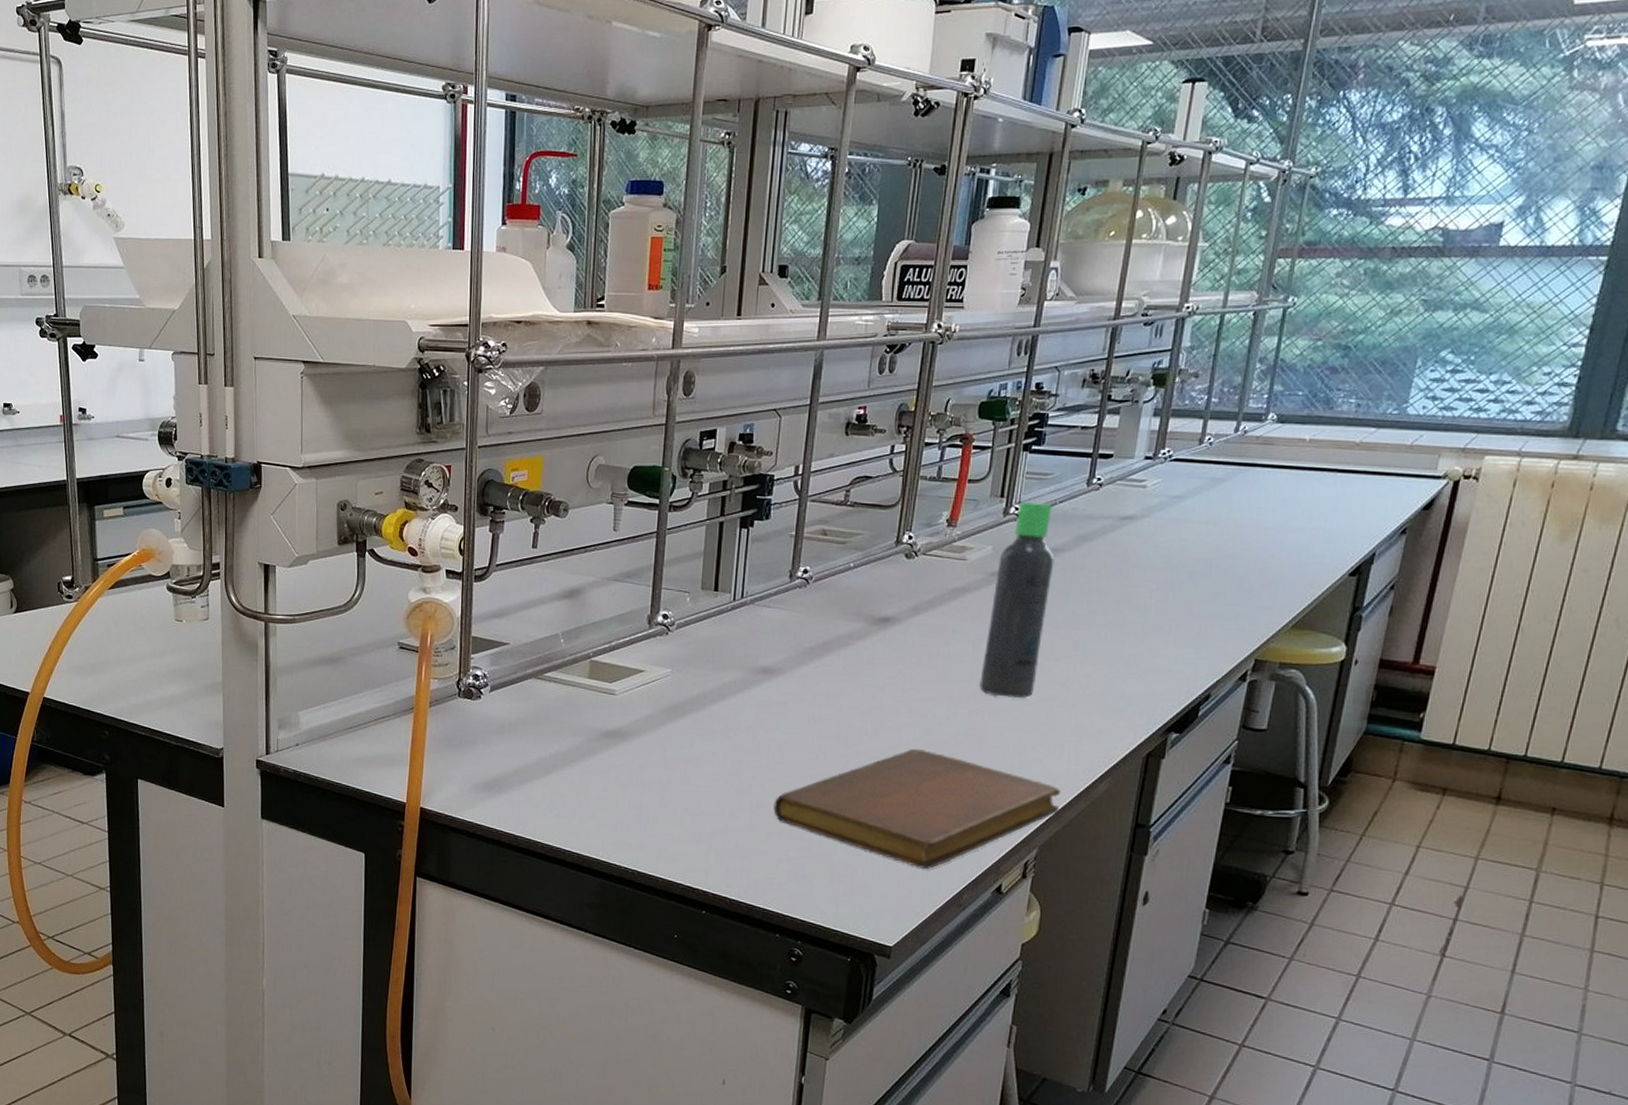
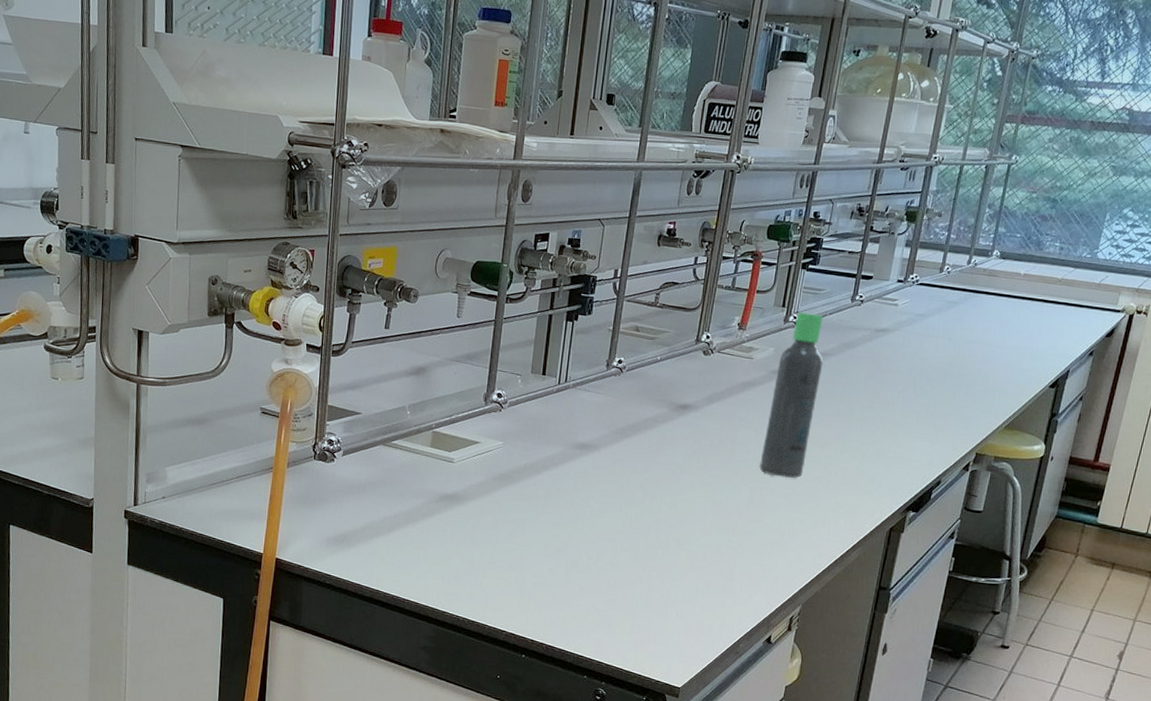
notebook: present [773,748,1061,870] -> none [585,518,822,622]

